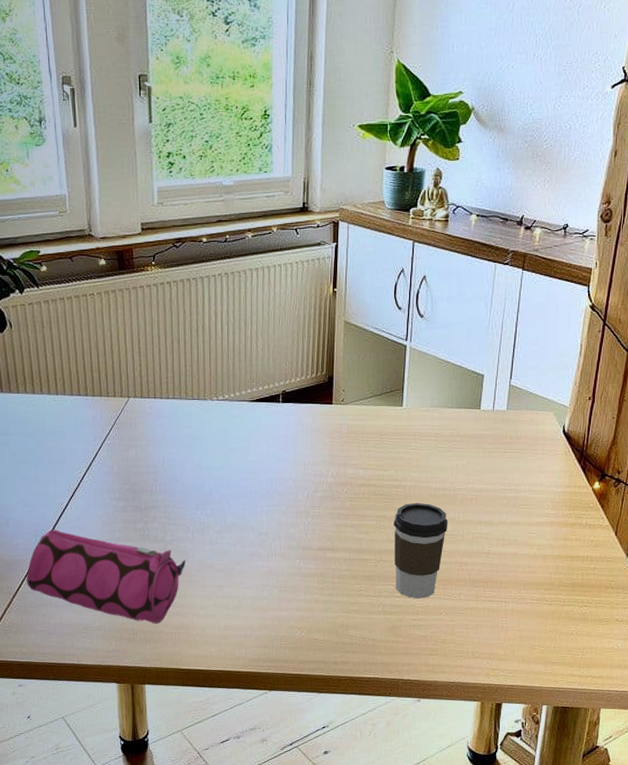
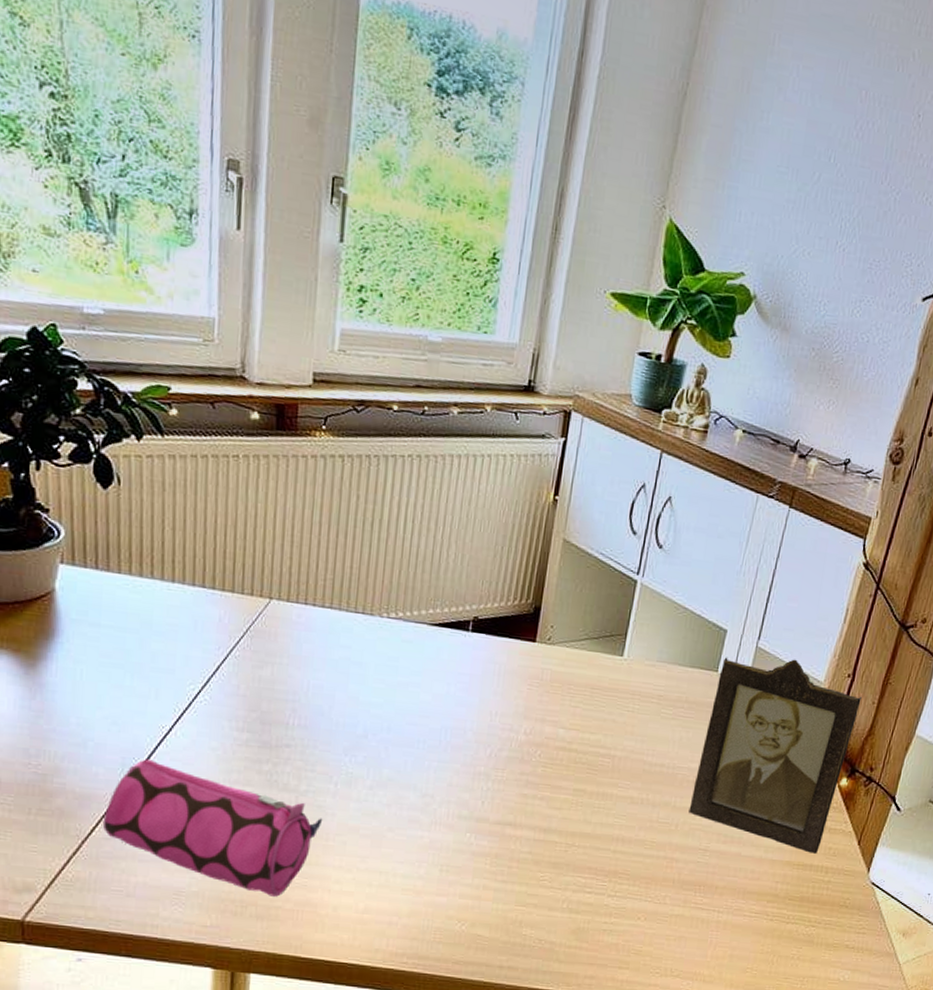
coffee cup: present [394,502,448,599] -> none [587,777,662,898]
photo frame: none [471,391,603,547] -> present [689,657,862,854]

